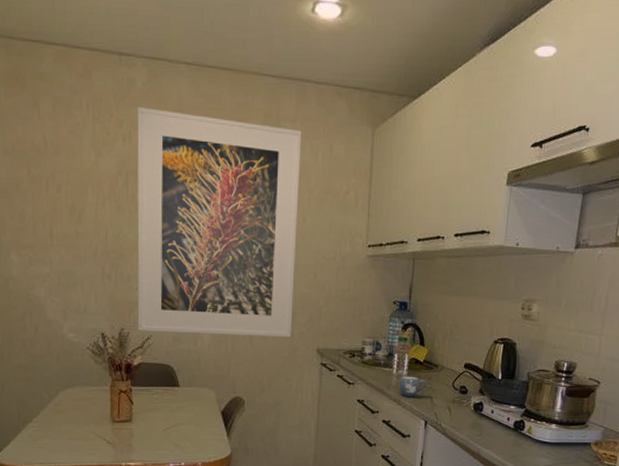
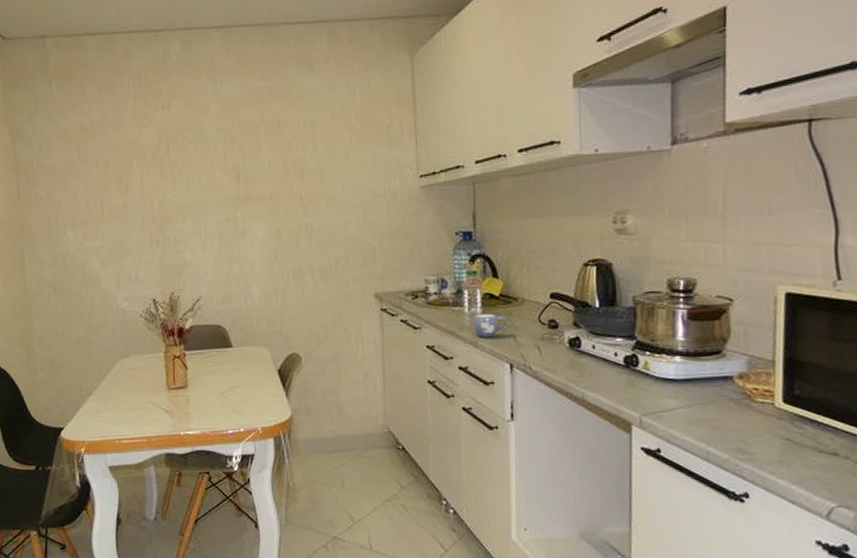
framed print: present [137,106,302,338] -> none [173,70,346,293]

